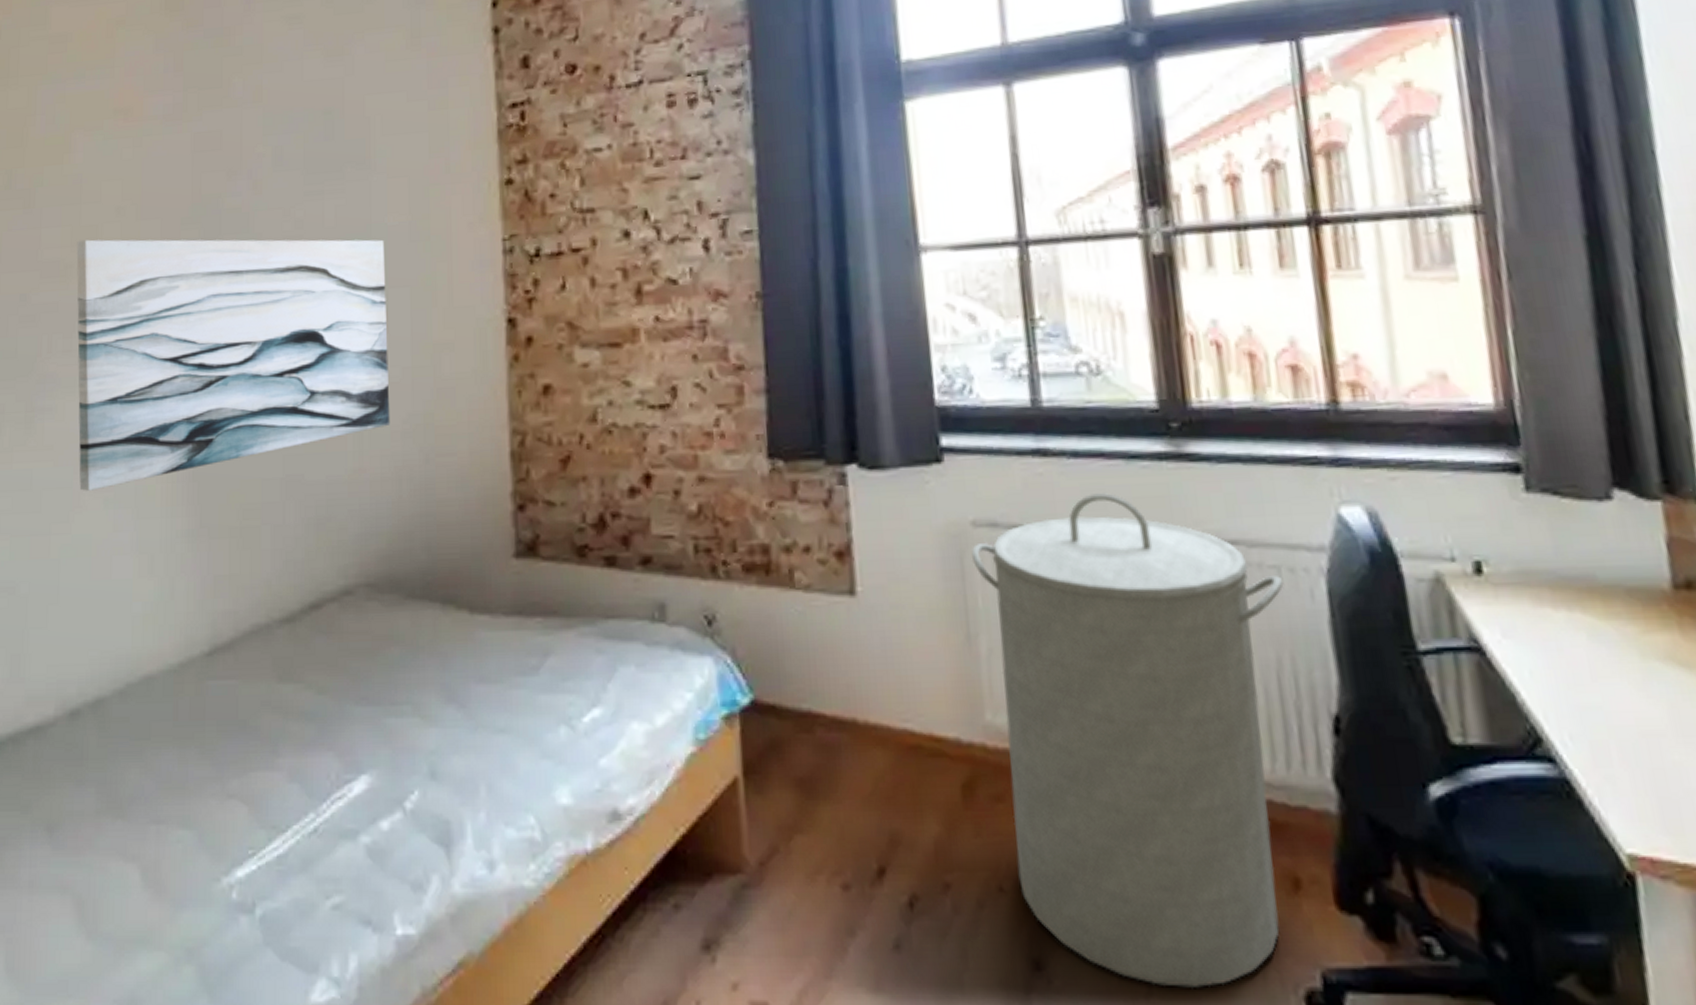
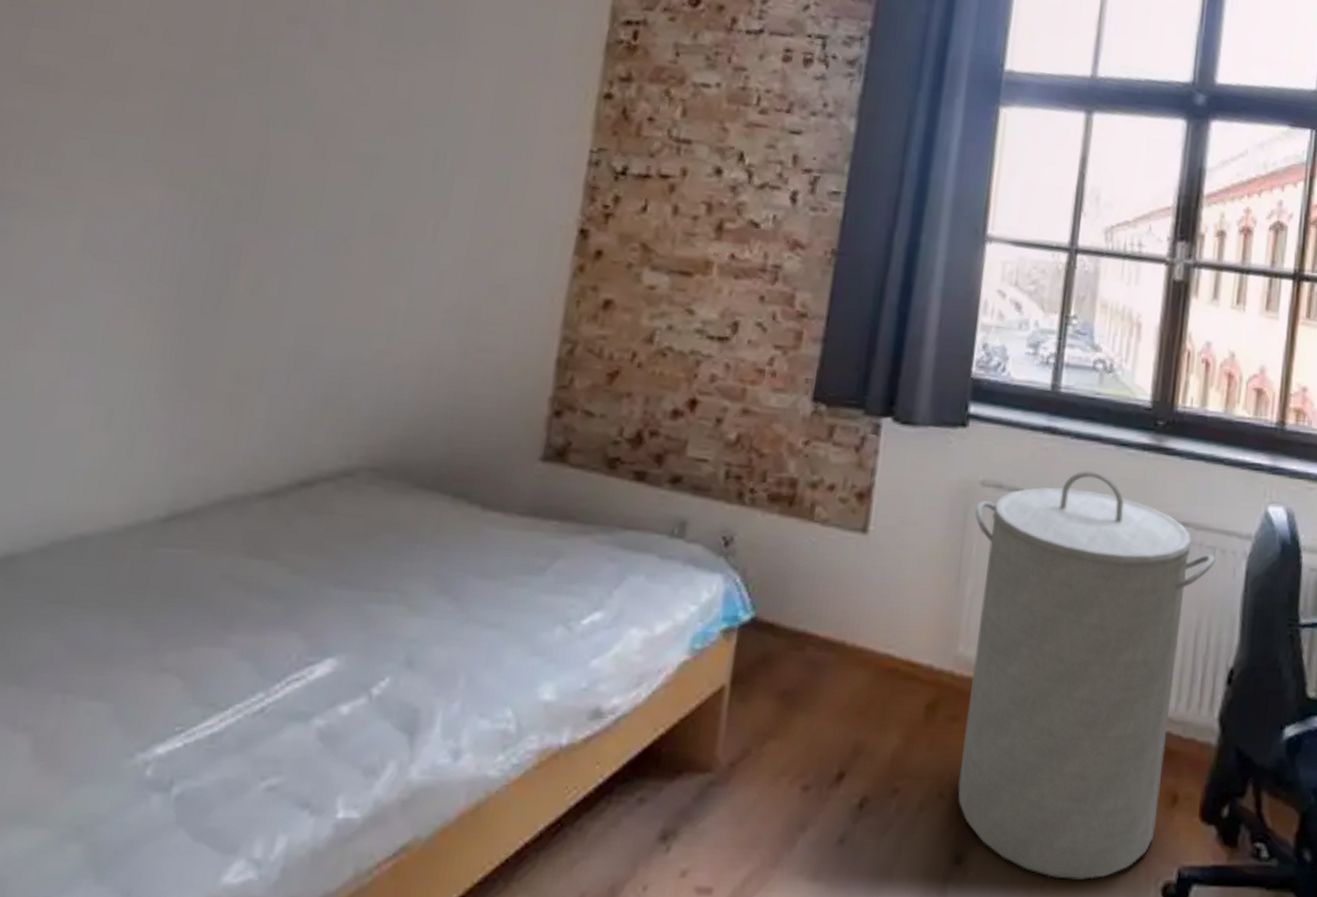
wall art: present [76,239,391,491] -> none [28,50,460,328]

